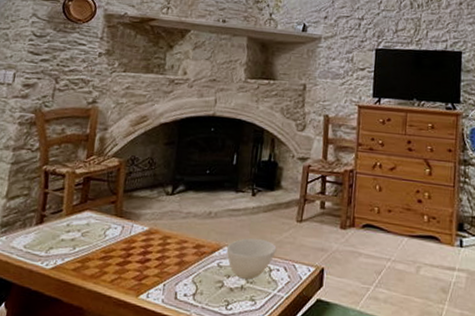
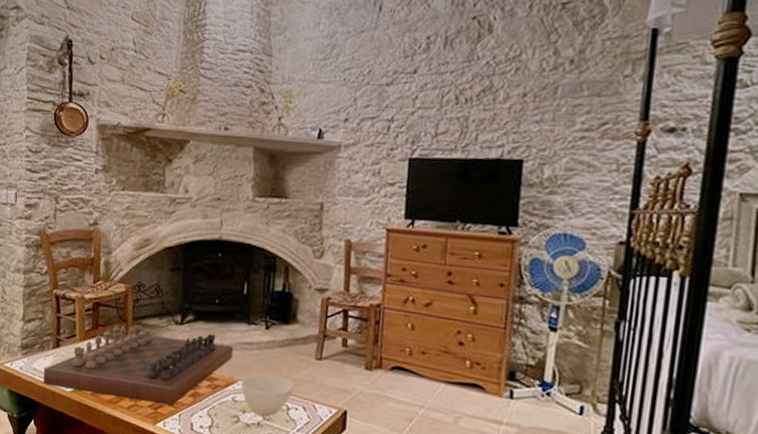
chess set: none [20,196,221,276] -> present [43,324,233,406]

